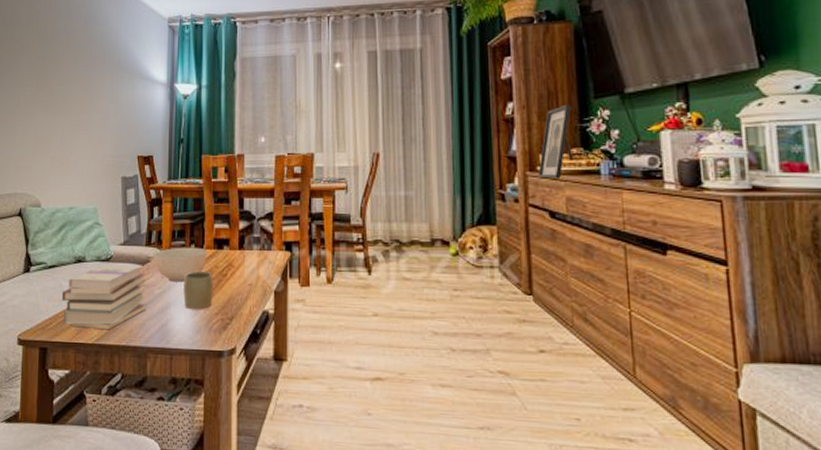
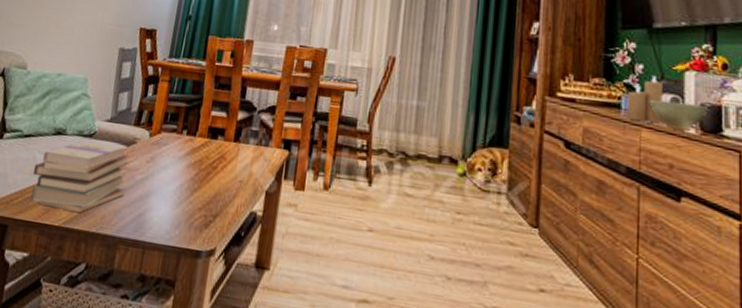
bowl: present [155,247,207,282] -> none [142,131,200,170]
mug: present [183,271,213,309] -> none [166,159,202,202]
picture frame: present [537,104,574,179] -> none [556,31,598,108]
candle: none [606,139,642,184] -> present [627,76,663,124]
bowl: none [627,161,687,187] -> present [649,100,709,131]

